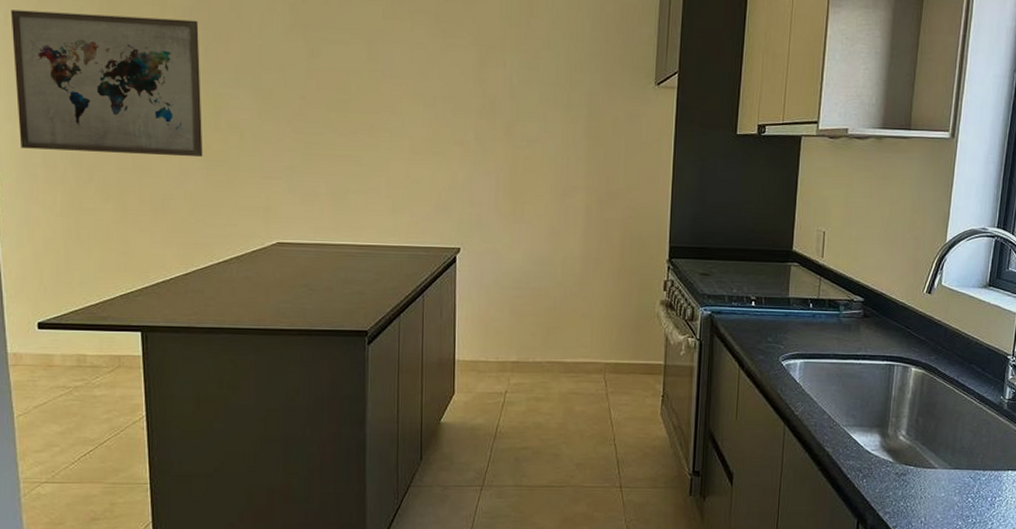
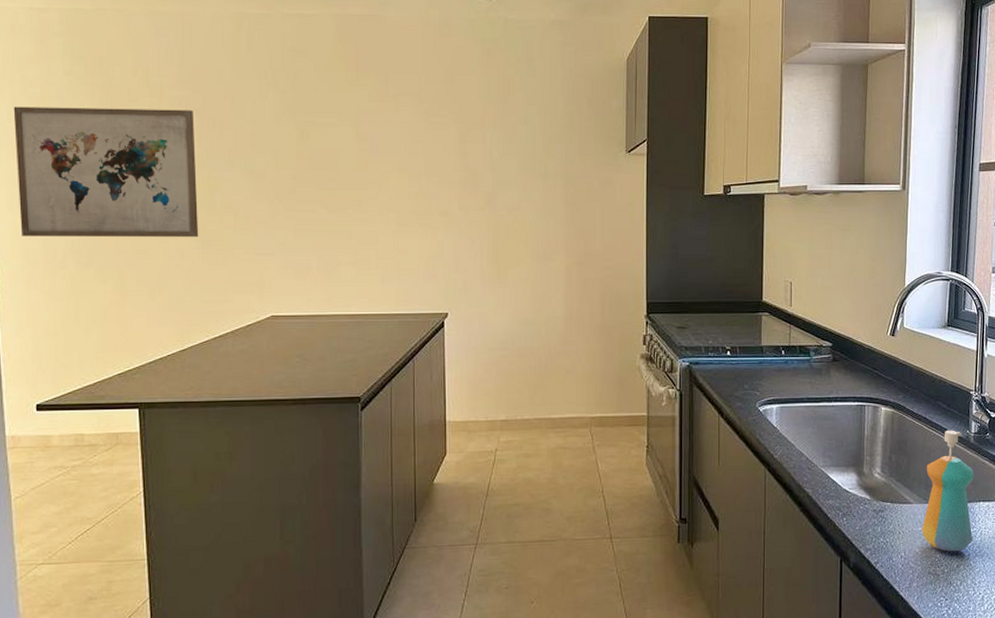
soap dispenser: none [944,395,1005,520] -> present [921,430,974,552]

